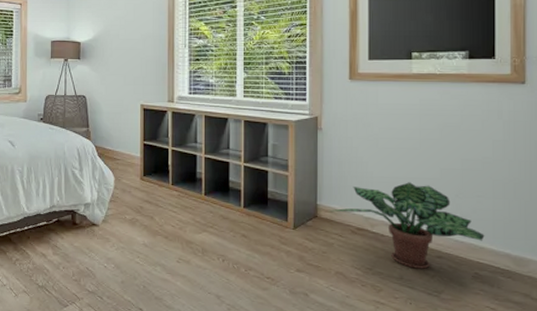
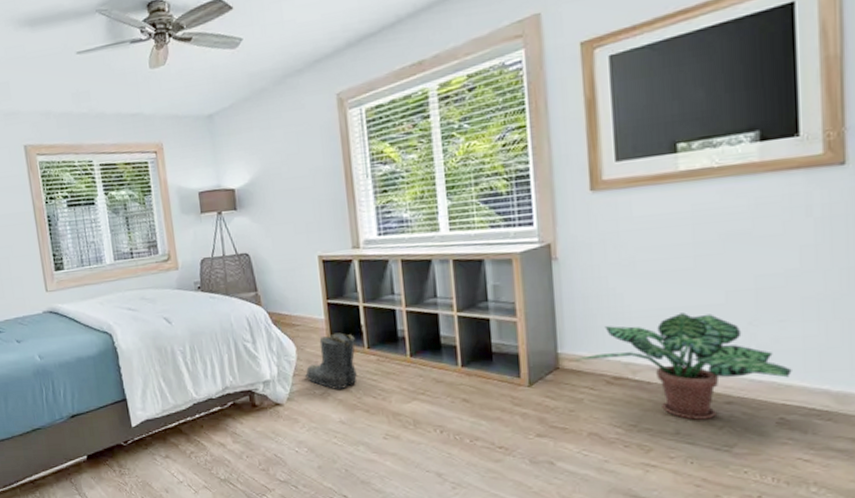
boots: none [118,169,162,218] -> present [304,333,357,390]

